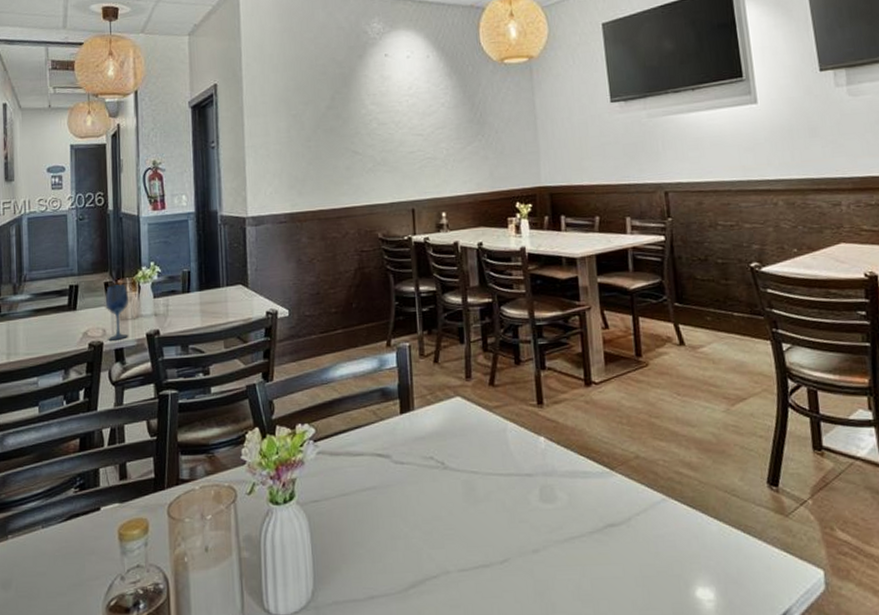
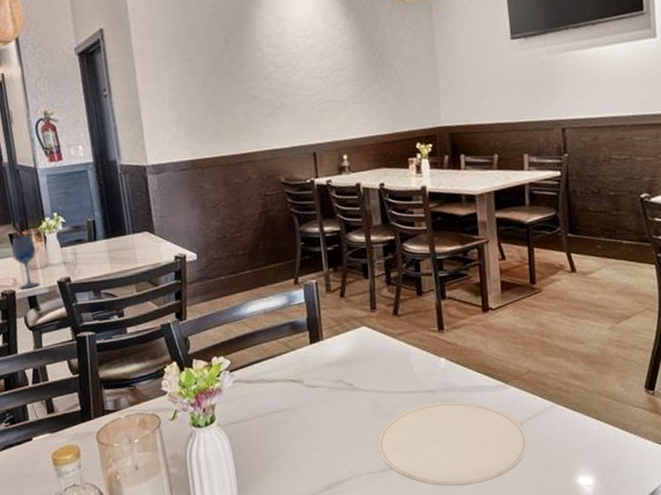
plate: none [469,489,638,592] -> present [377,401,528,486]

